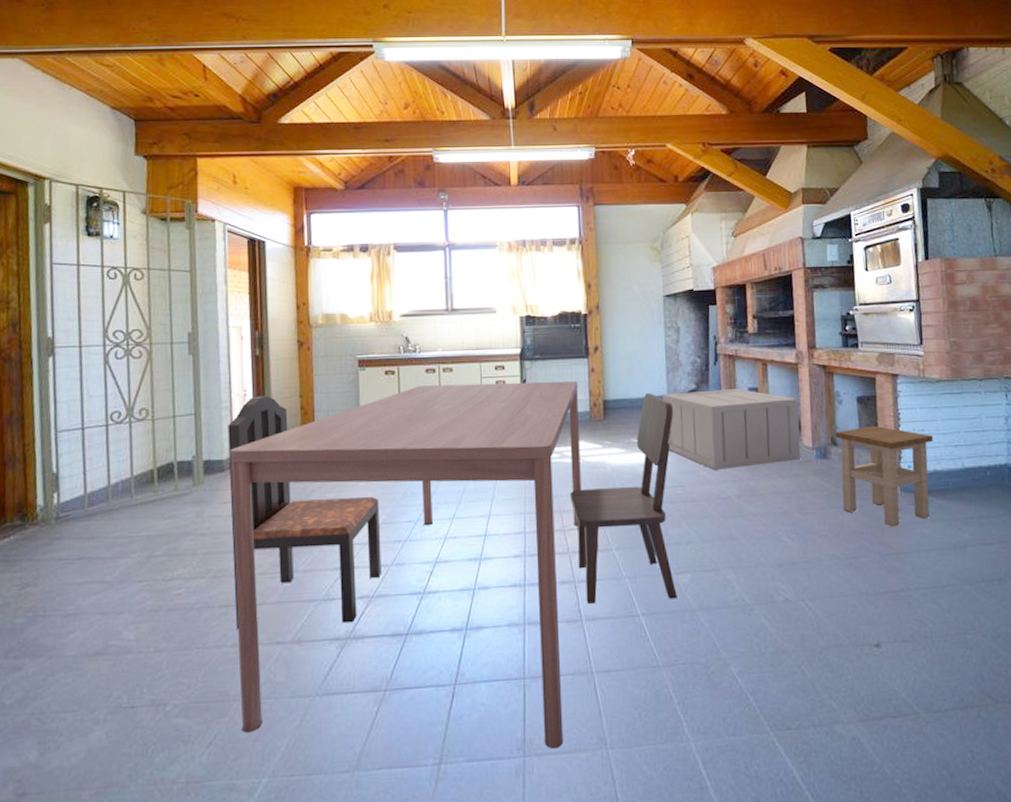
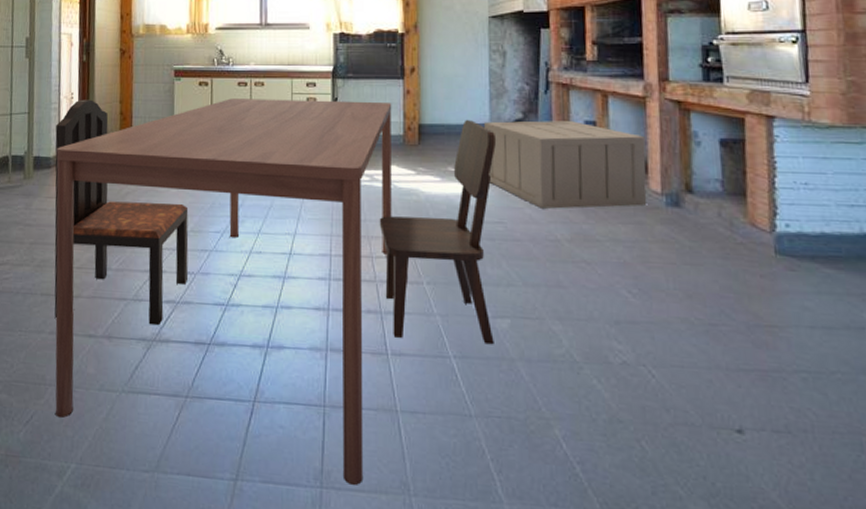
stool: present [835,425,933,527] -> none [690,173,820,295]

